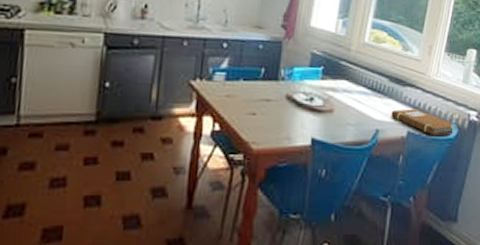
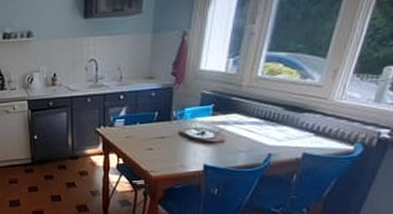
notebook: present [391,108,458,137] -> none [285,132,364,156]

